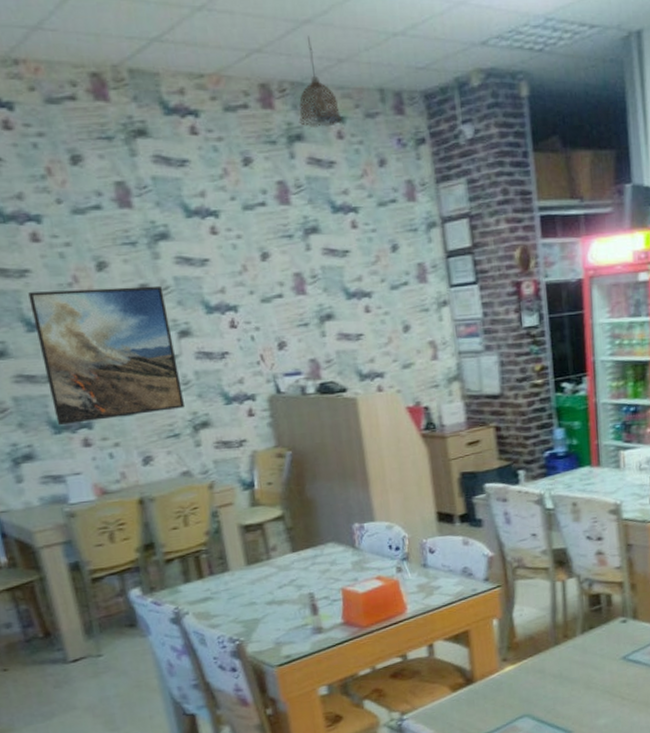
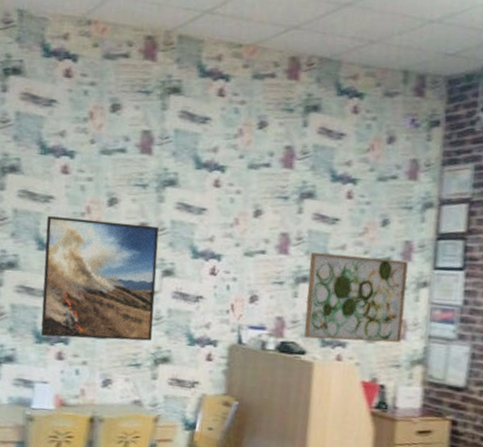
pendant lamp: present [299,36,342,127] -> none [319,17,361,101]
wall art: none [328,283,435,375] -> present [304,252,408,343]

